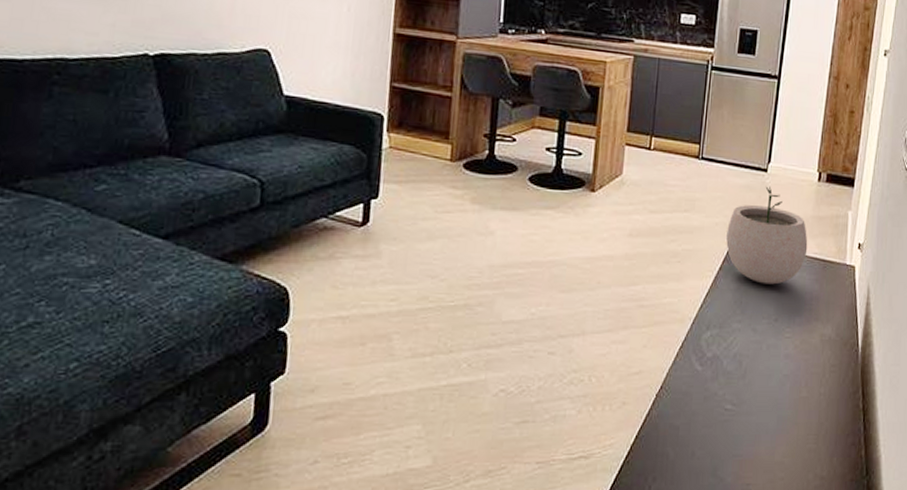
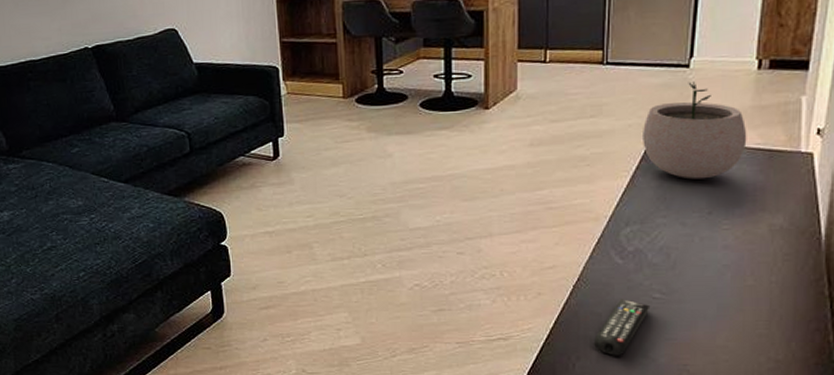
remote control: none [670,410,723,476] -> present [594,299,651,356]

